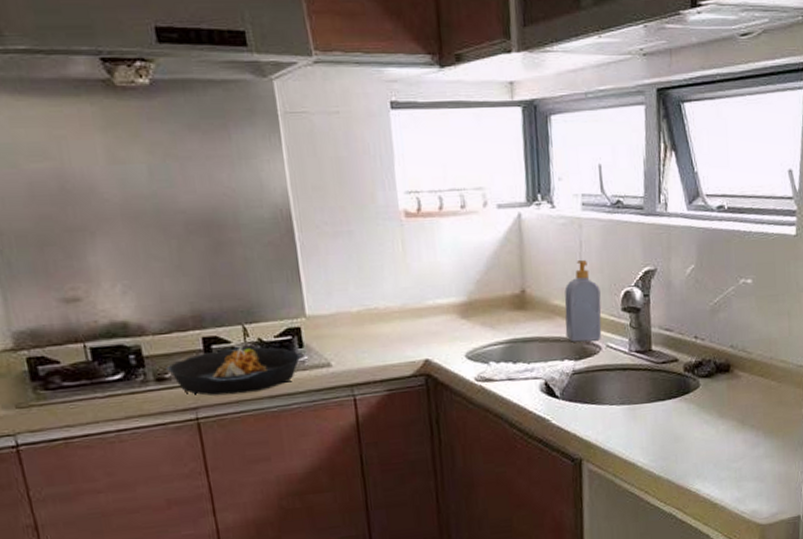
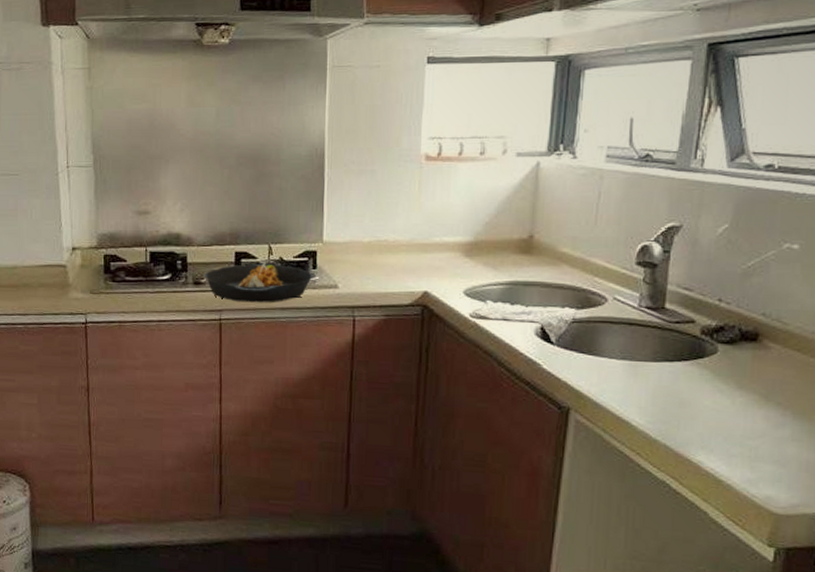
soap bottle: present [564,260,602,342] -> none [570,211,615,292]

